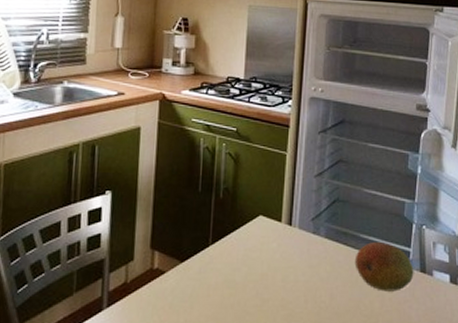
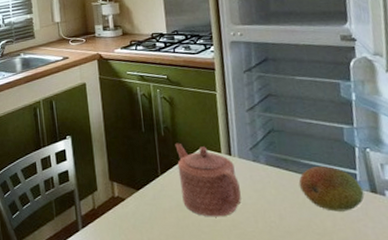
teapot: none [231,207,295,296] -> present [175,142,242,217]

